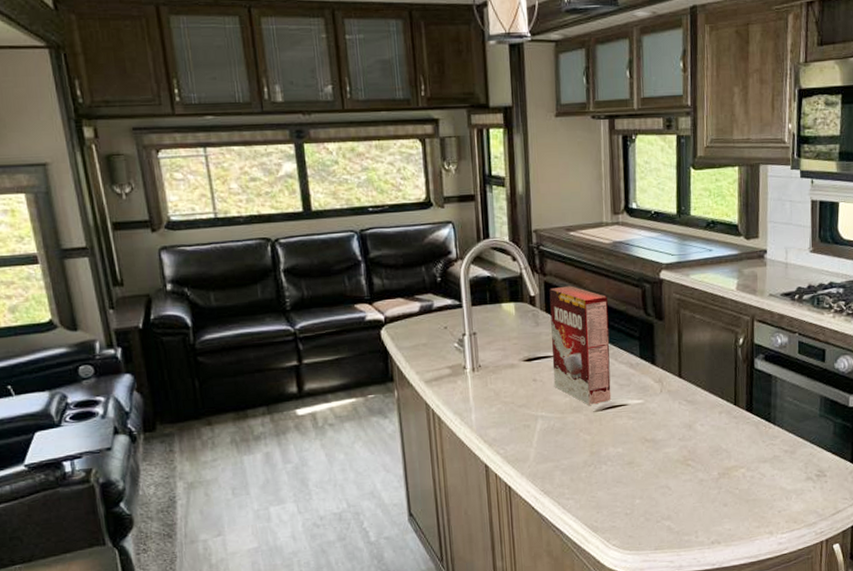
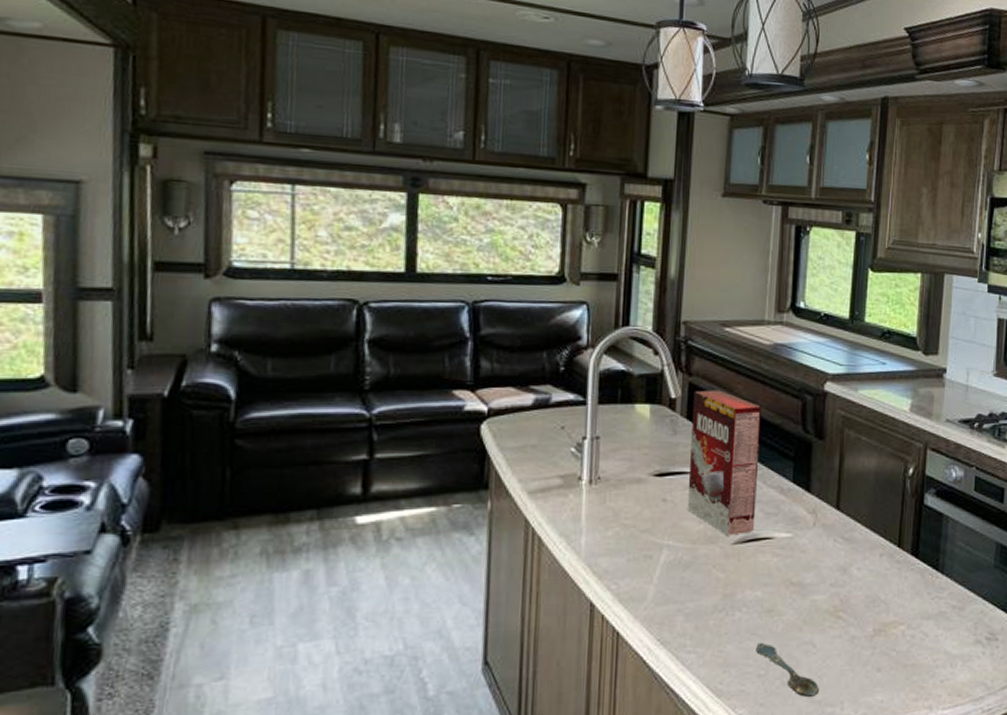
spoon: none [622,488,676,529] -> present [756,642,819,697]

